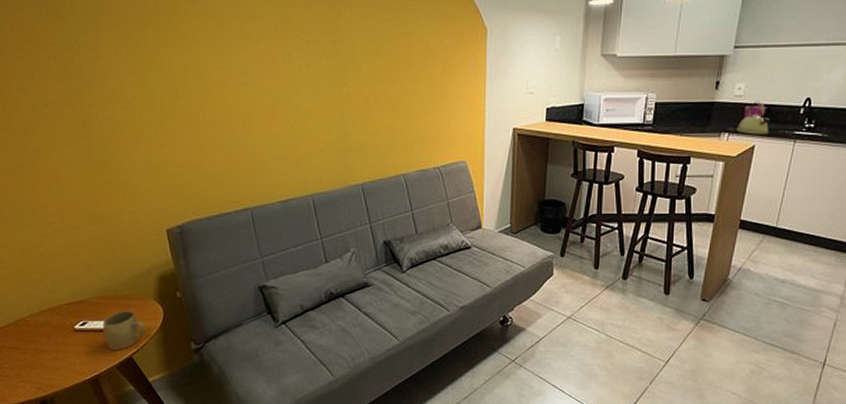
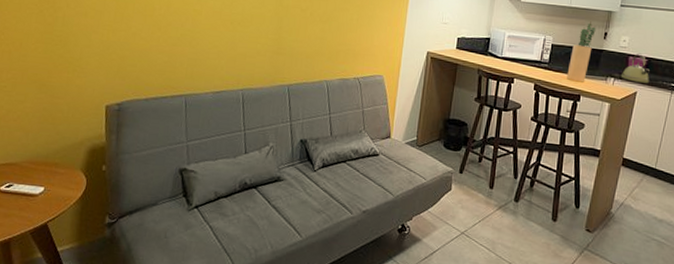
mug: present [102,310,146,350] -> none [25,177,67,216]
vase: none [674,70,706,144] -> present [567,21,596,84]

